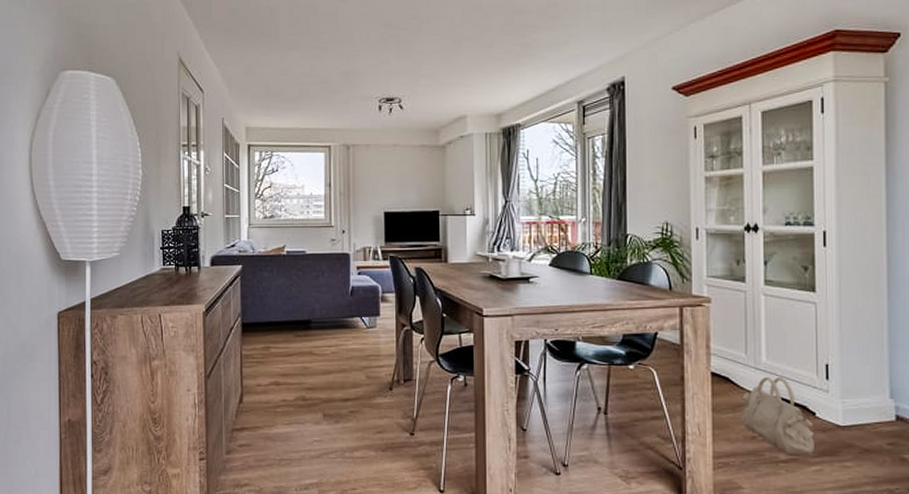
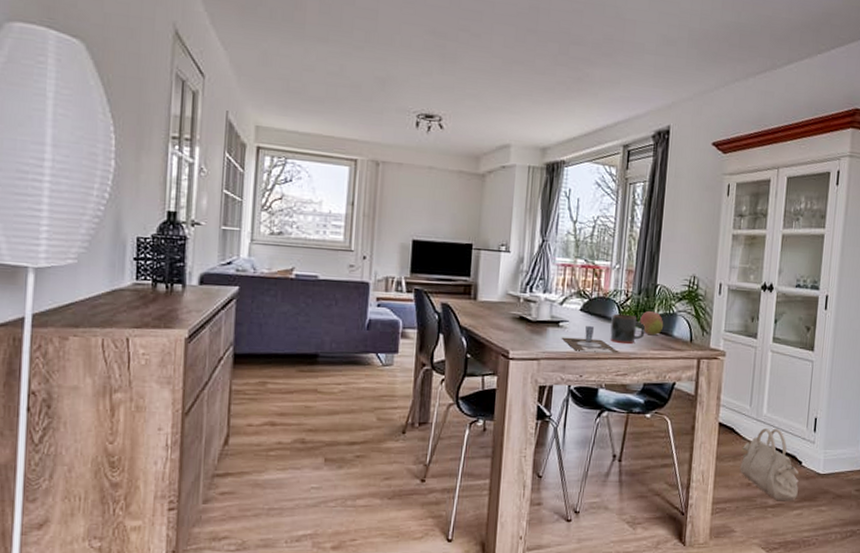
place setting: none [534,280,595,306] -> present [562,326,620,354]
mug: none [582,266,620,295] -> present [610,313,646,344]
fruit: none [612,260,639,286] -> present [640,310,664,336]

